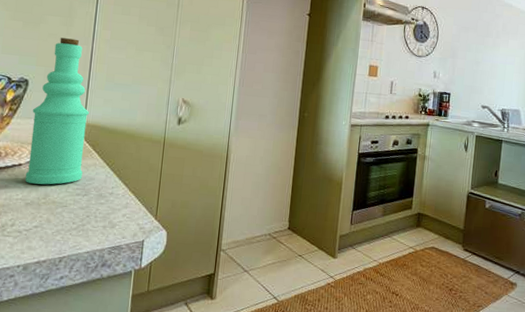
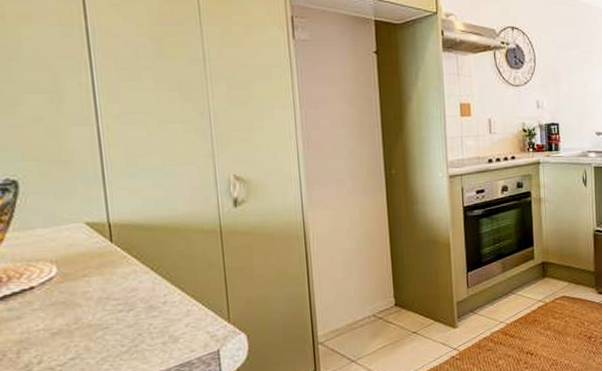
bottle: present [25,37,90,185] -> none [32,120,121,309]

